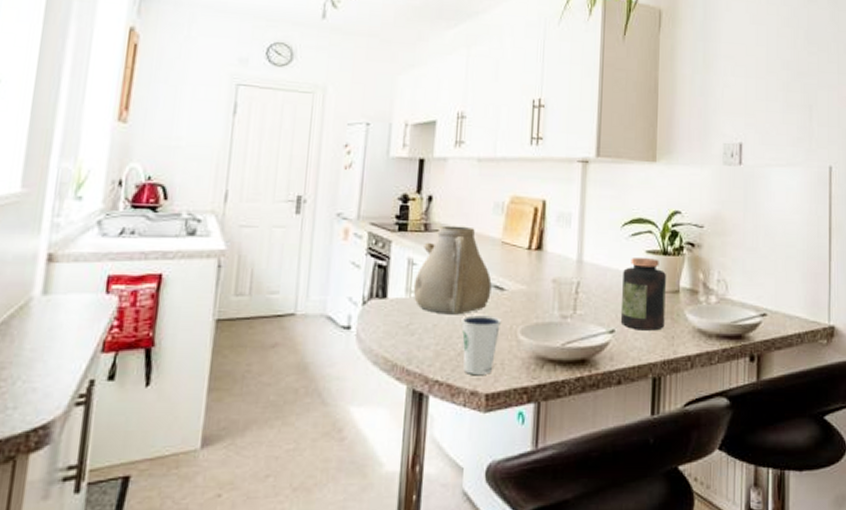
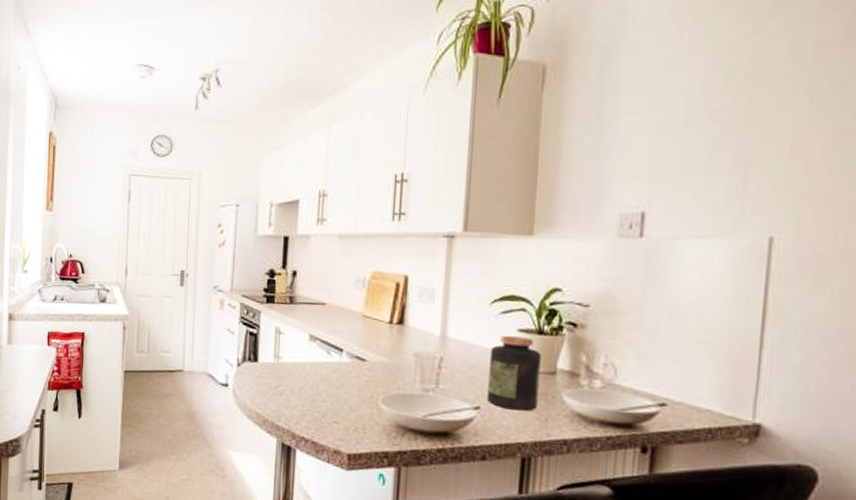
teapot: present [413,225,492,315] -> none [280,298,353,381]
dixie cup: present [461,315,502,374] -> none [325,382,363,437]

